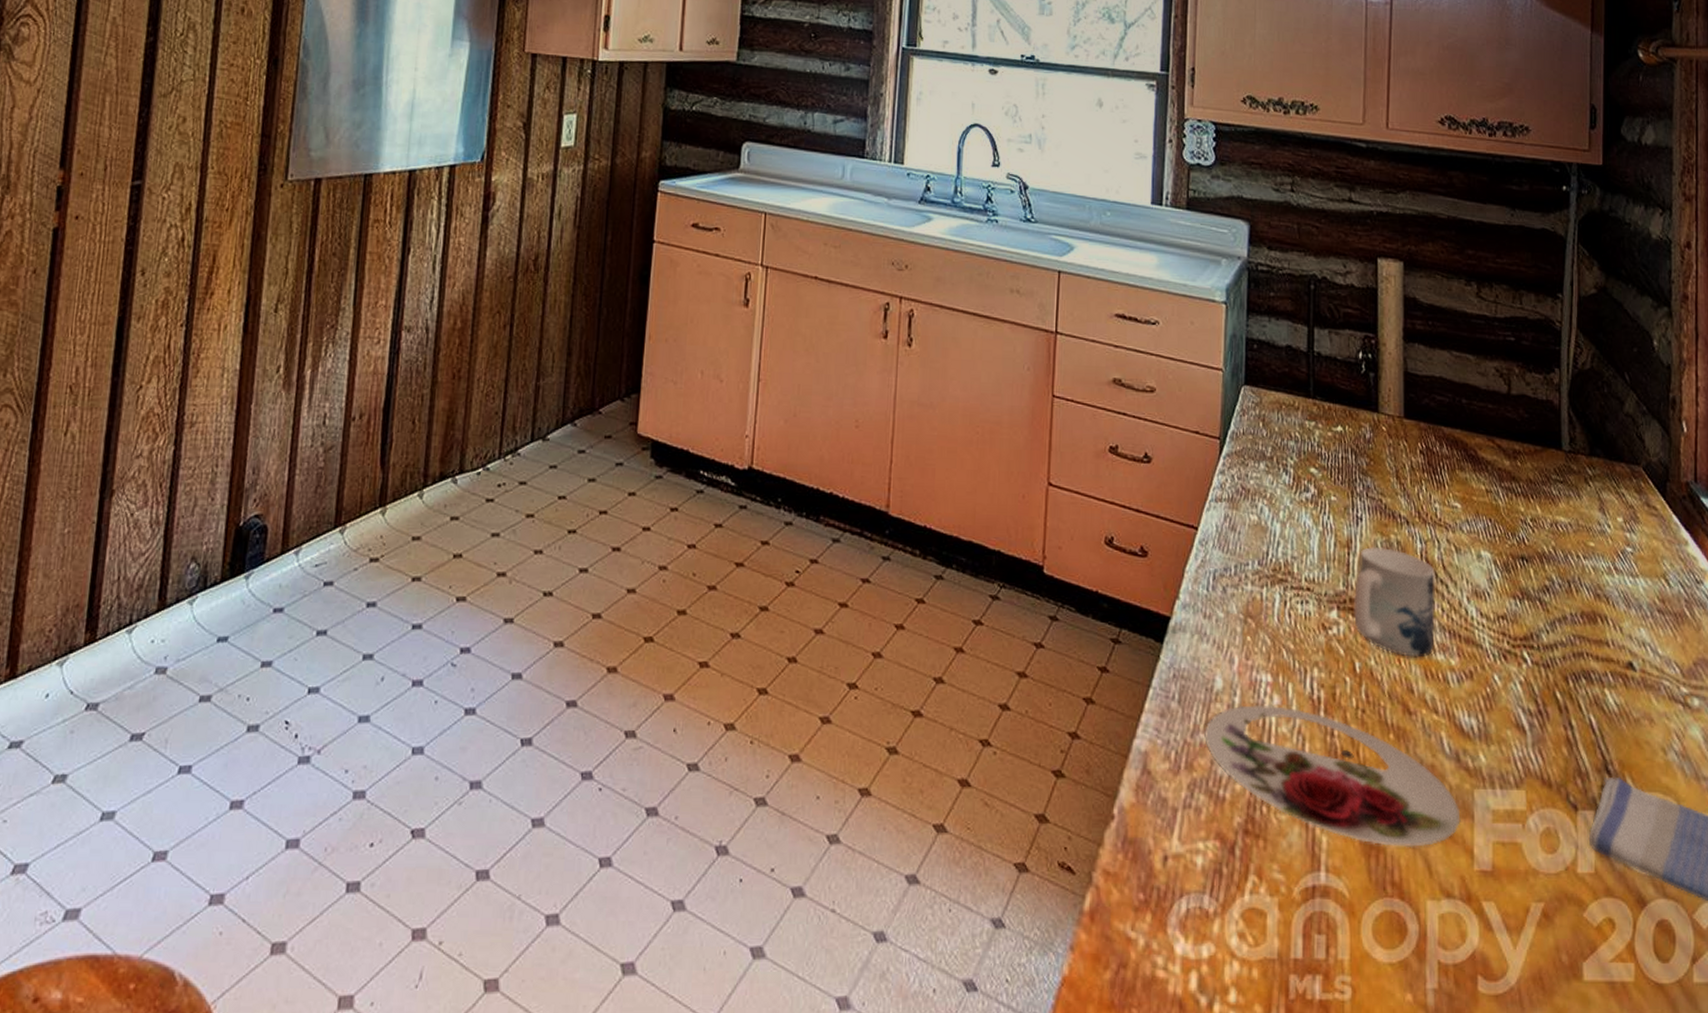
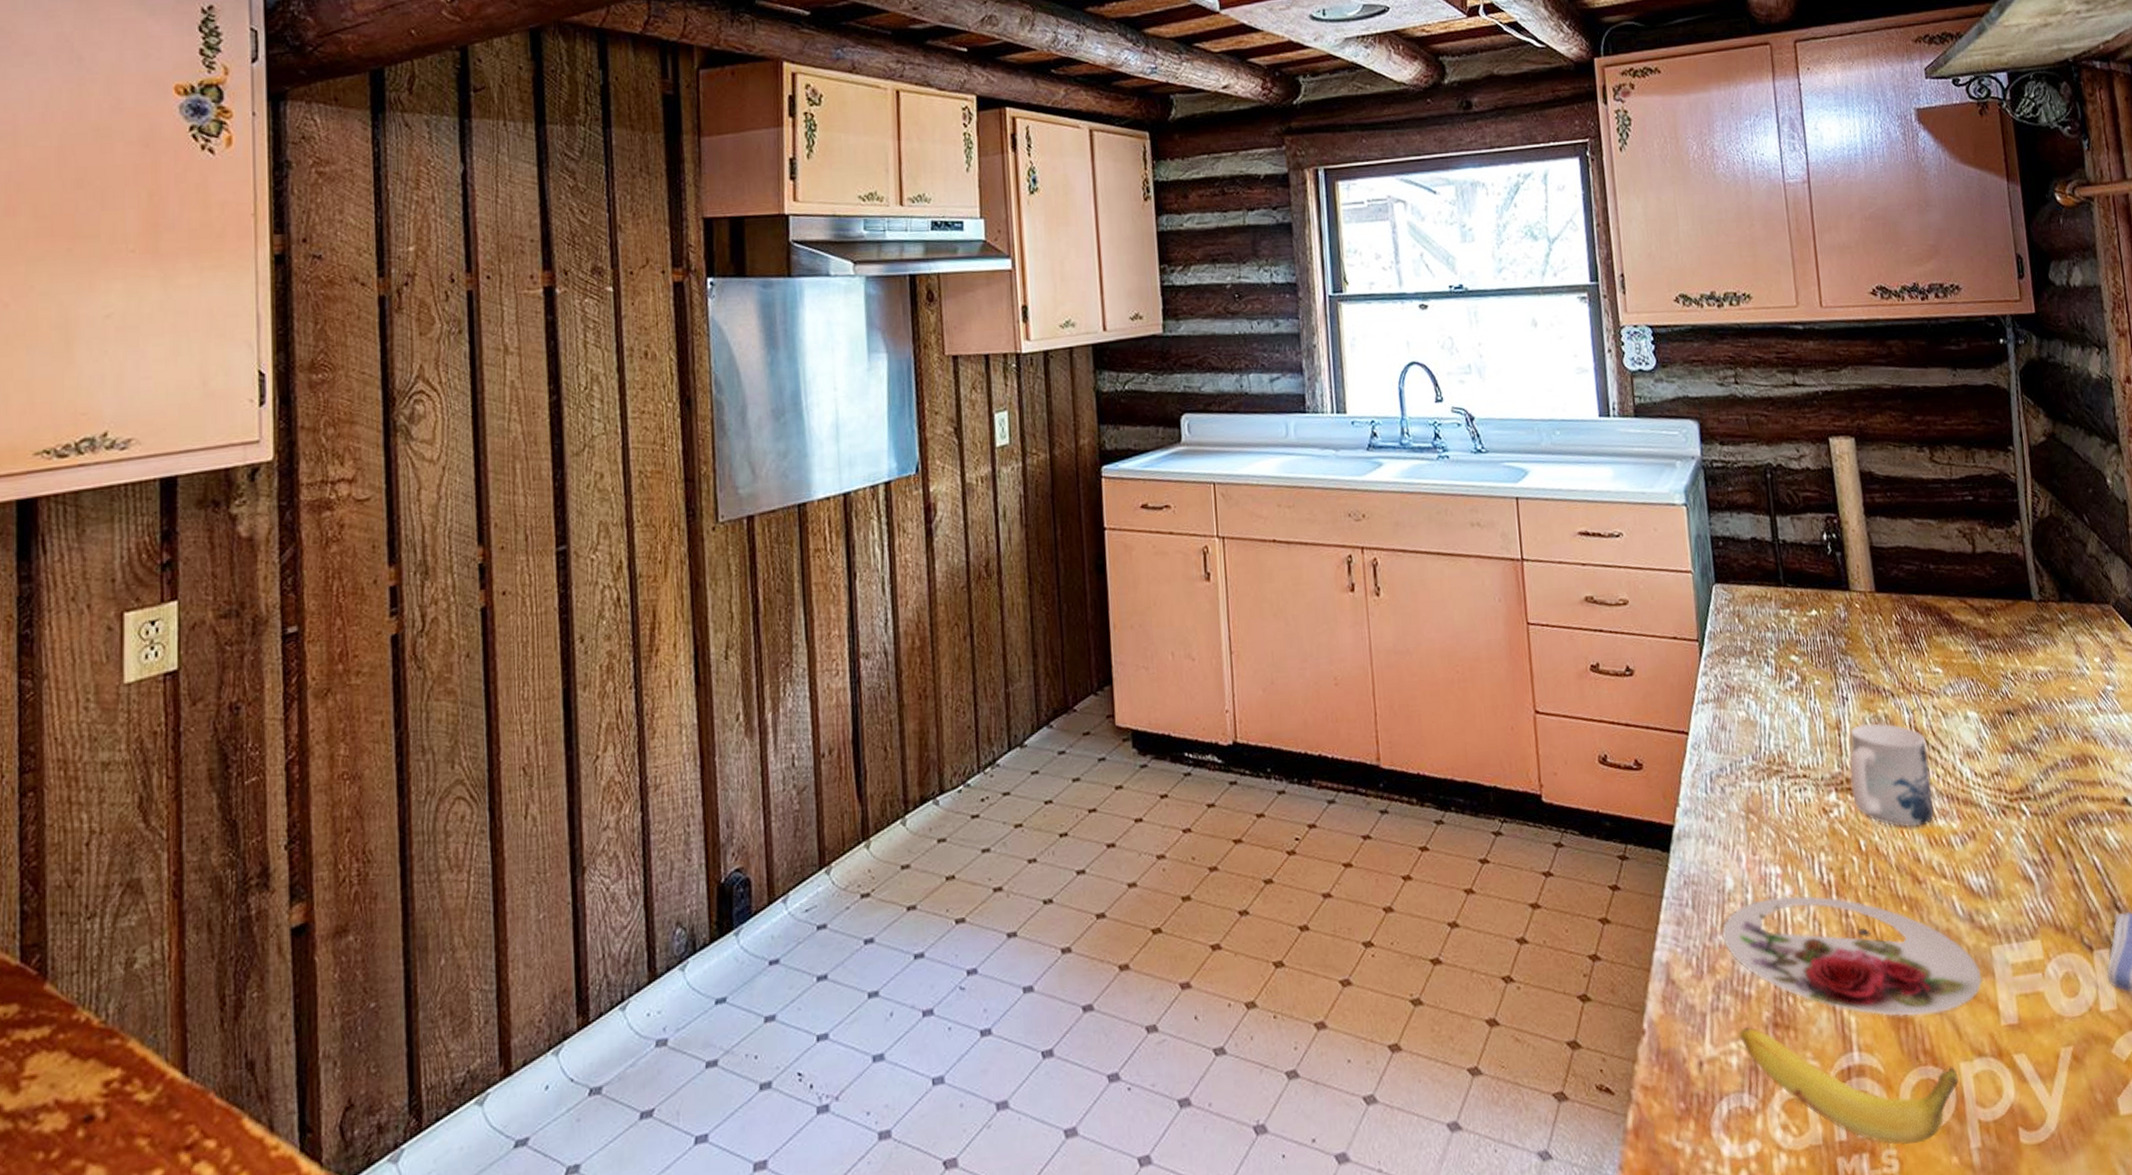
banana: none [1209,829,1425,974] -> present [1740,1027,1959,1145]

